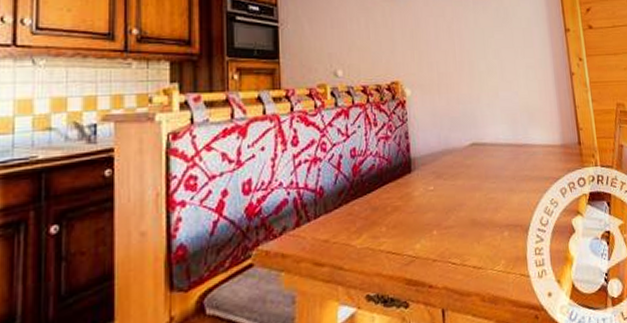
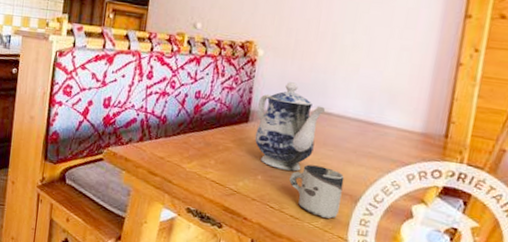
teapot: none [417,118,480,217] -> present [254,82,326,172]
cup: none [463,202,515,258] -> present [289,164,345,219]

